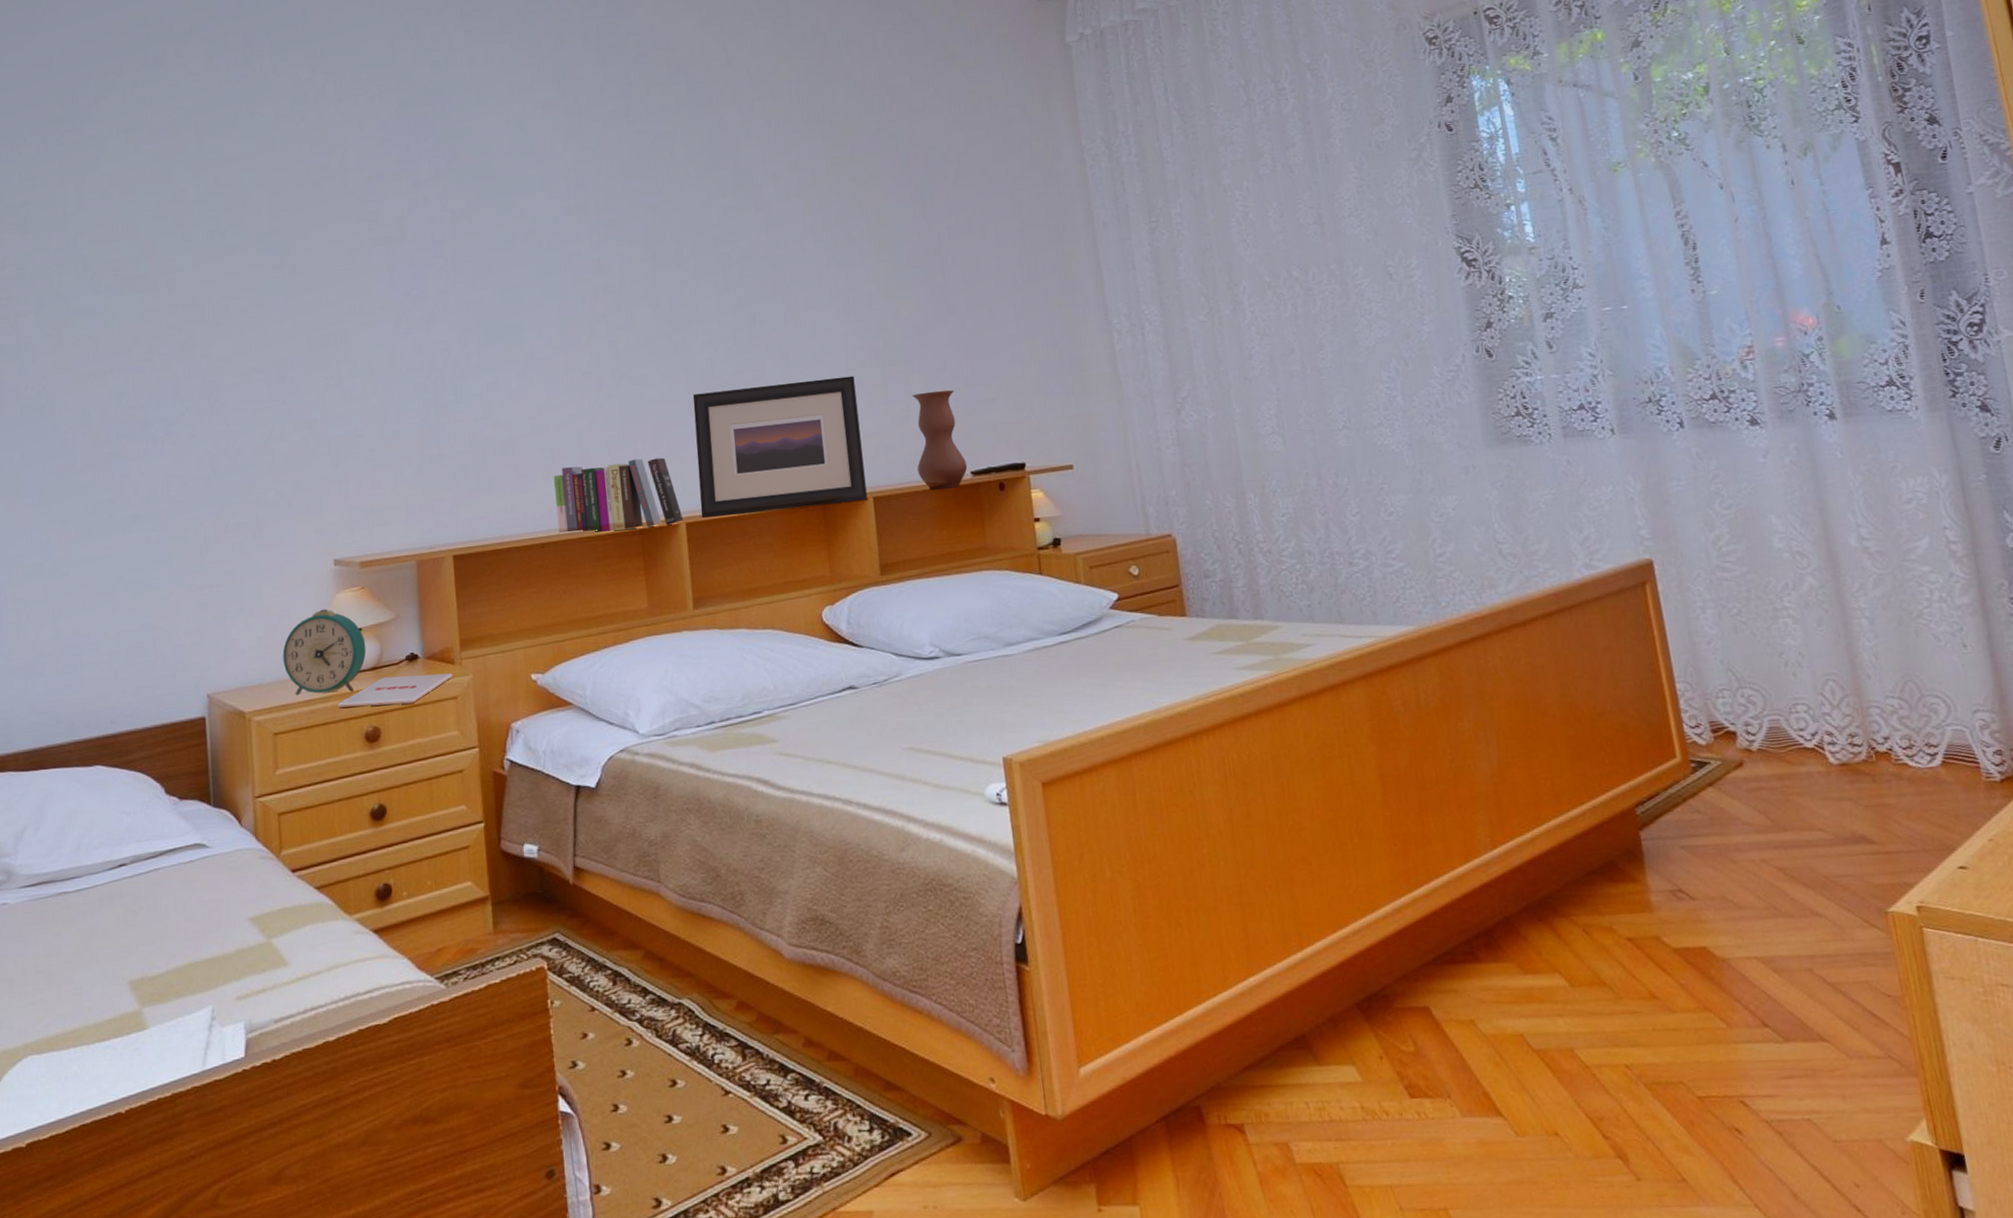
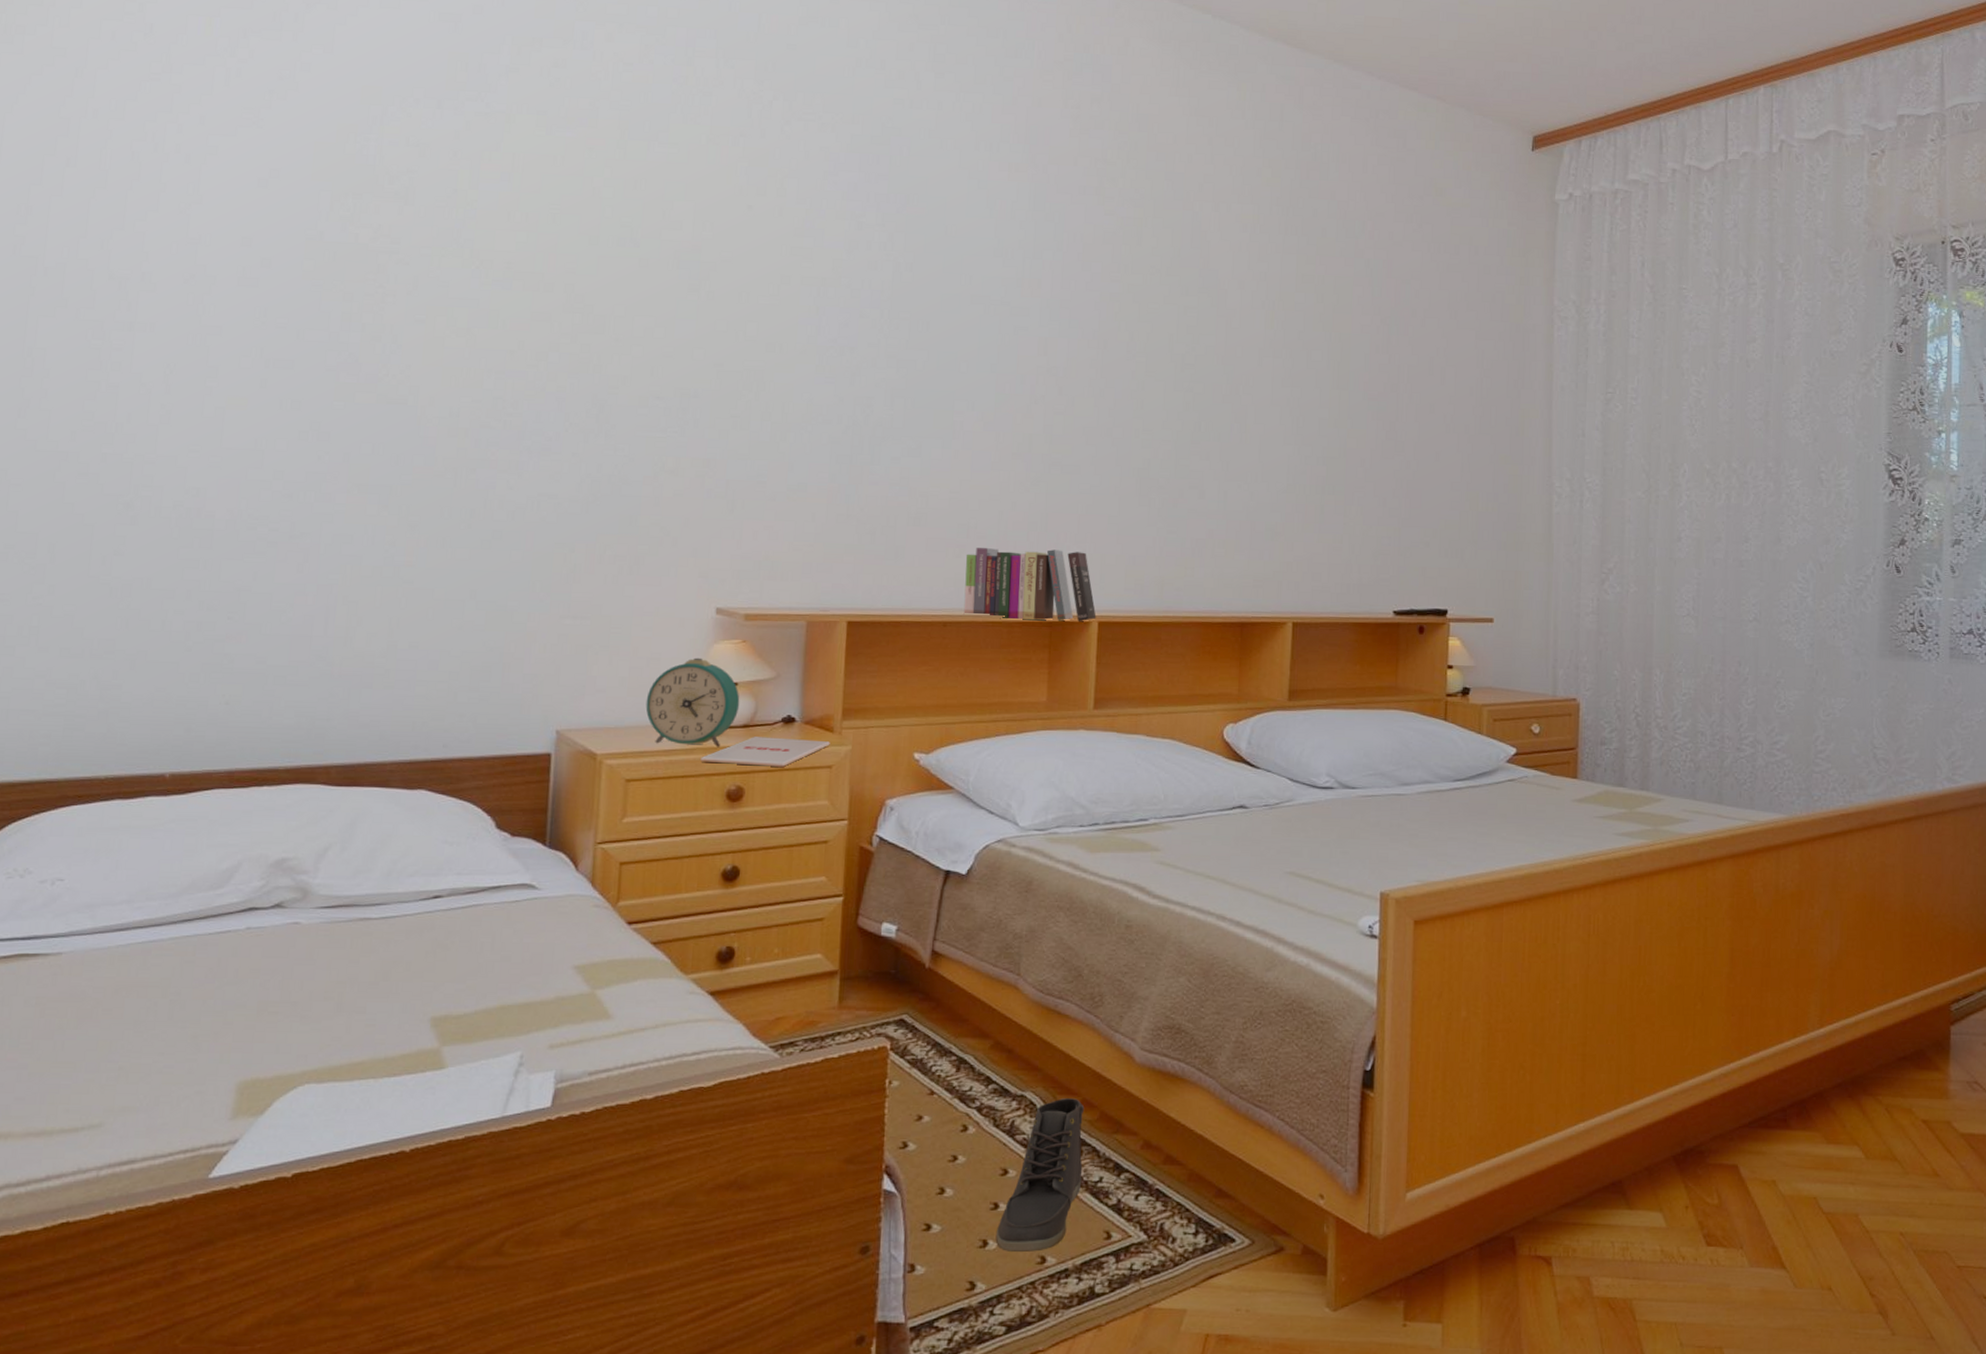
sneaker: none [673,1001,750,1166] -> present [995,1098,1085,1253]
picture frame: present [692,375,868,519] -> none [1115,493,1292,625]
vase: present [912,390,968,491] -> none [1341,526,1391,626]

